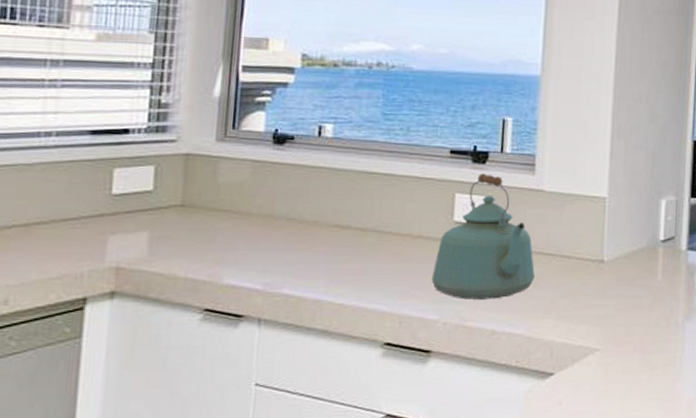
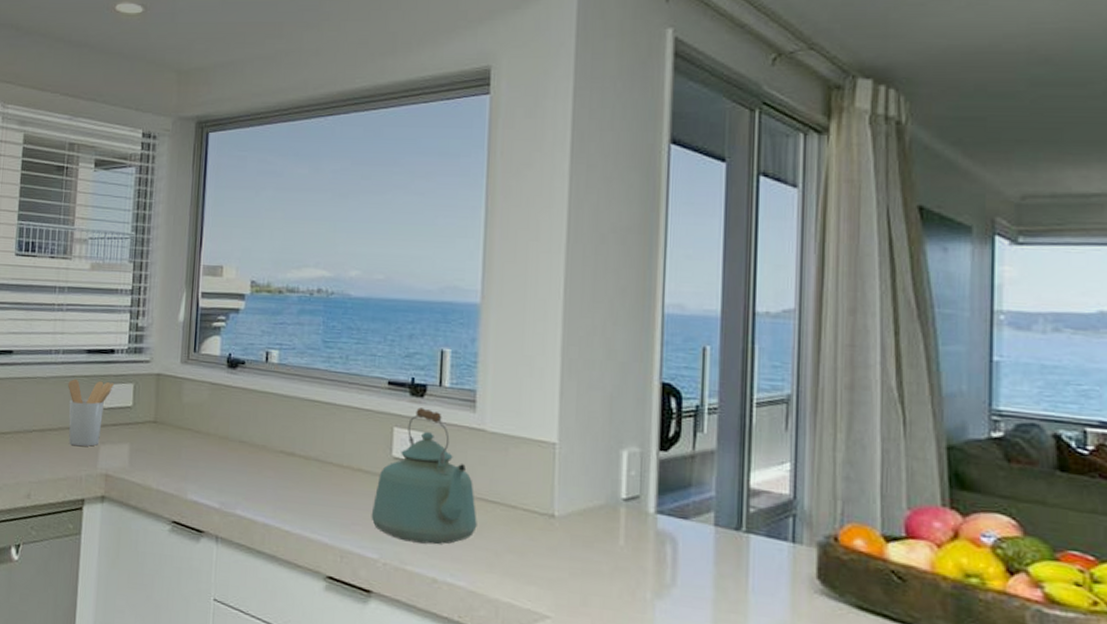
utensil holder: none [63,163,128,240] -> present [68,378,114,447]

